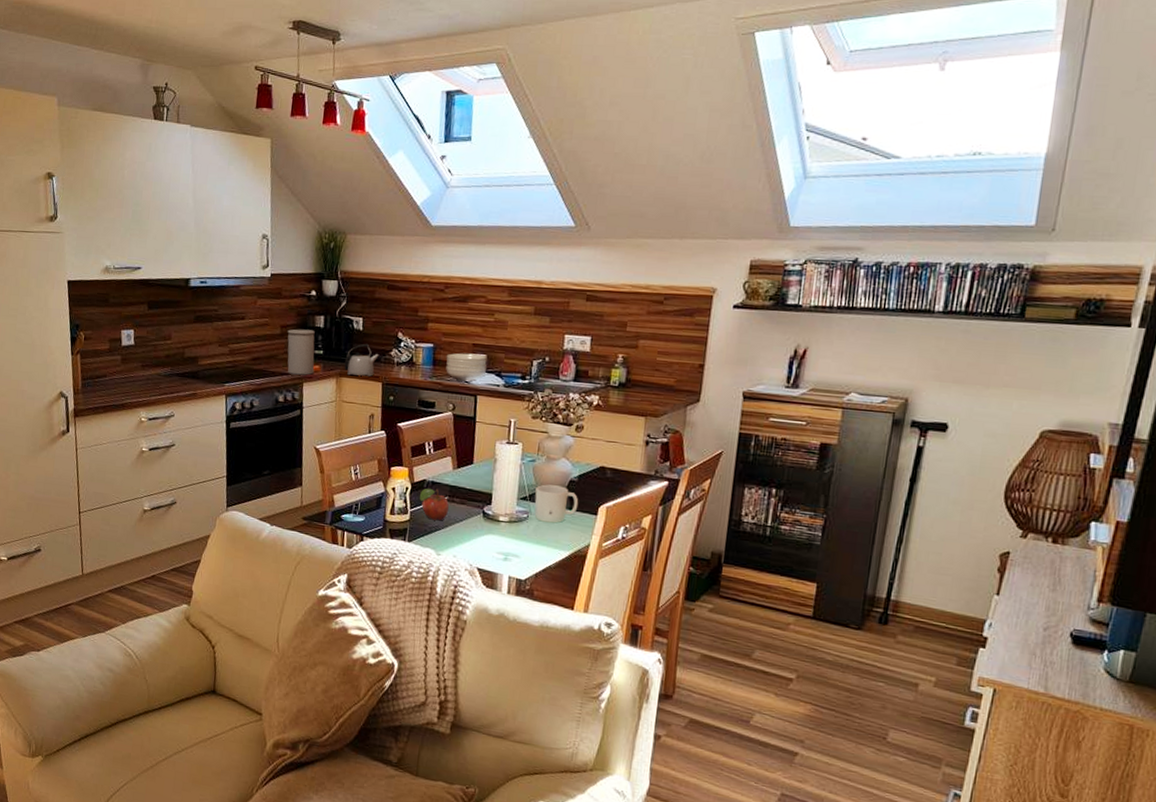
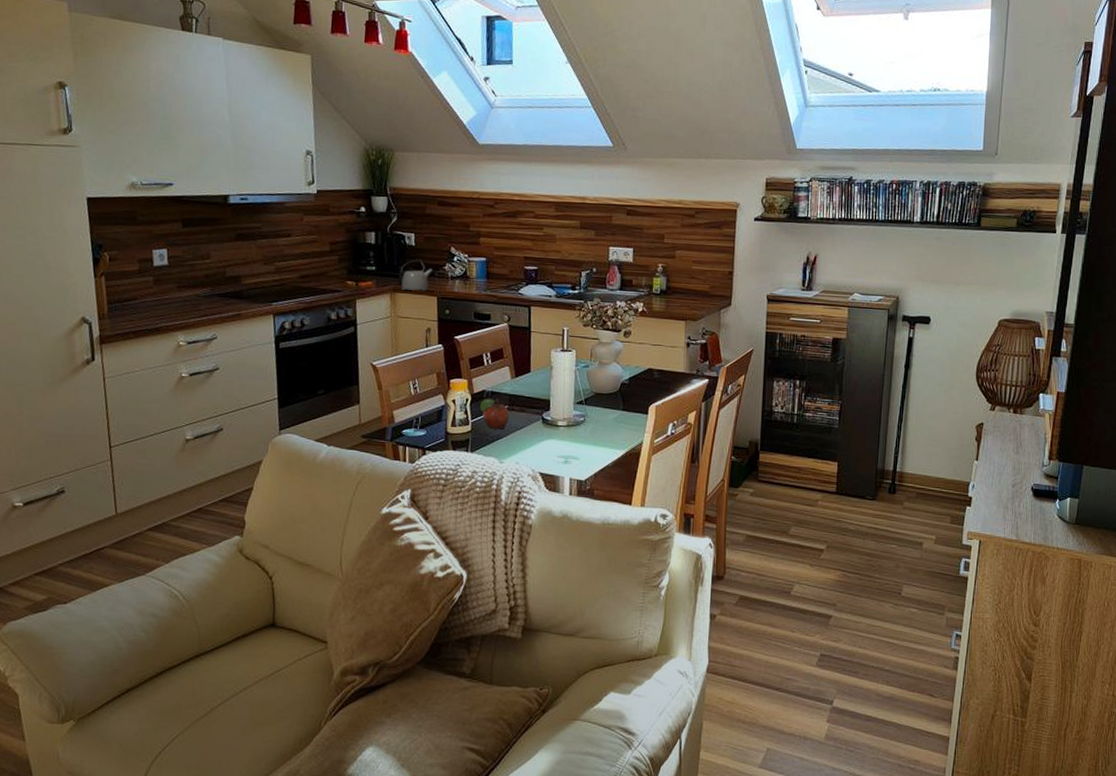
canister: present [287,329,315,375] -> none [337,245,367,292]
bowl: present [446,353,487,382] -> none [499,266,539,293]
mug: present [534,484,579,524] -> none [590,388,631,425]

